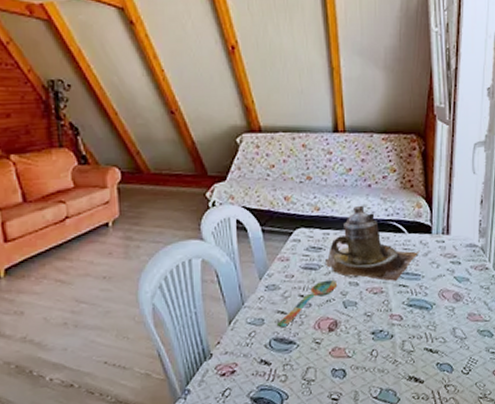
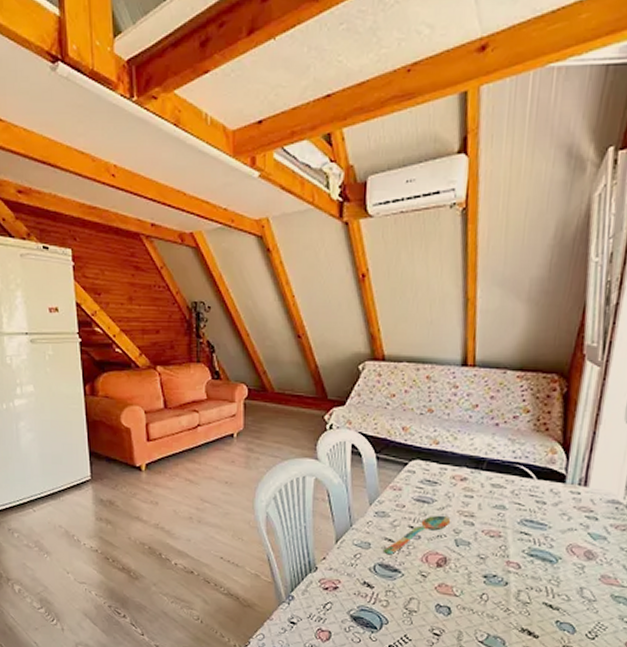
teapot: present [324,205,420,281] -> none [438,443,550,527]

